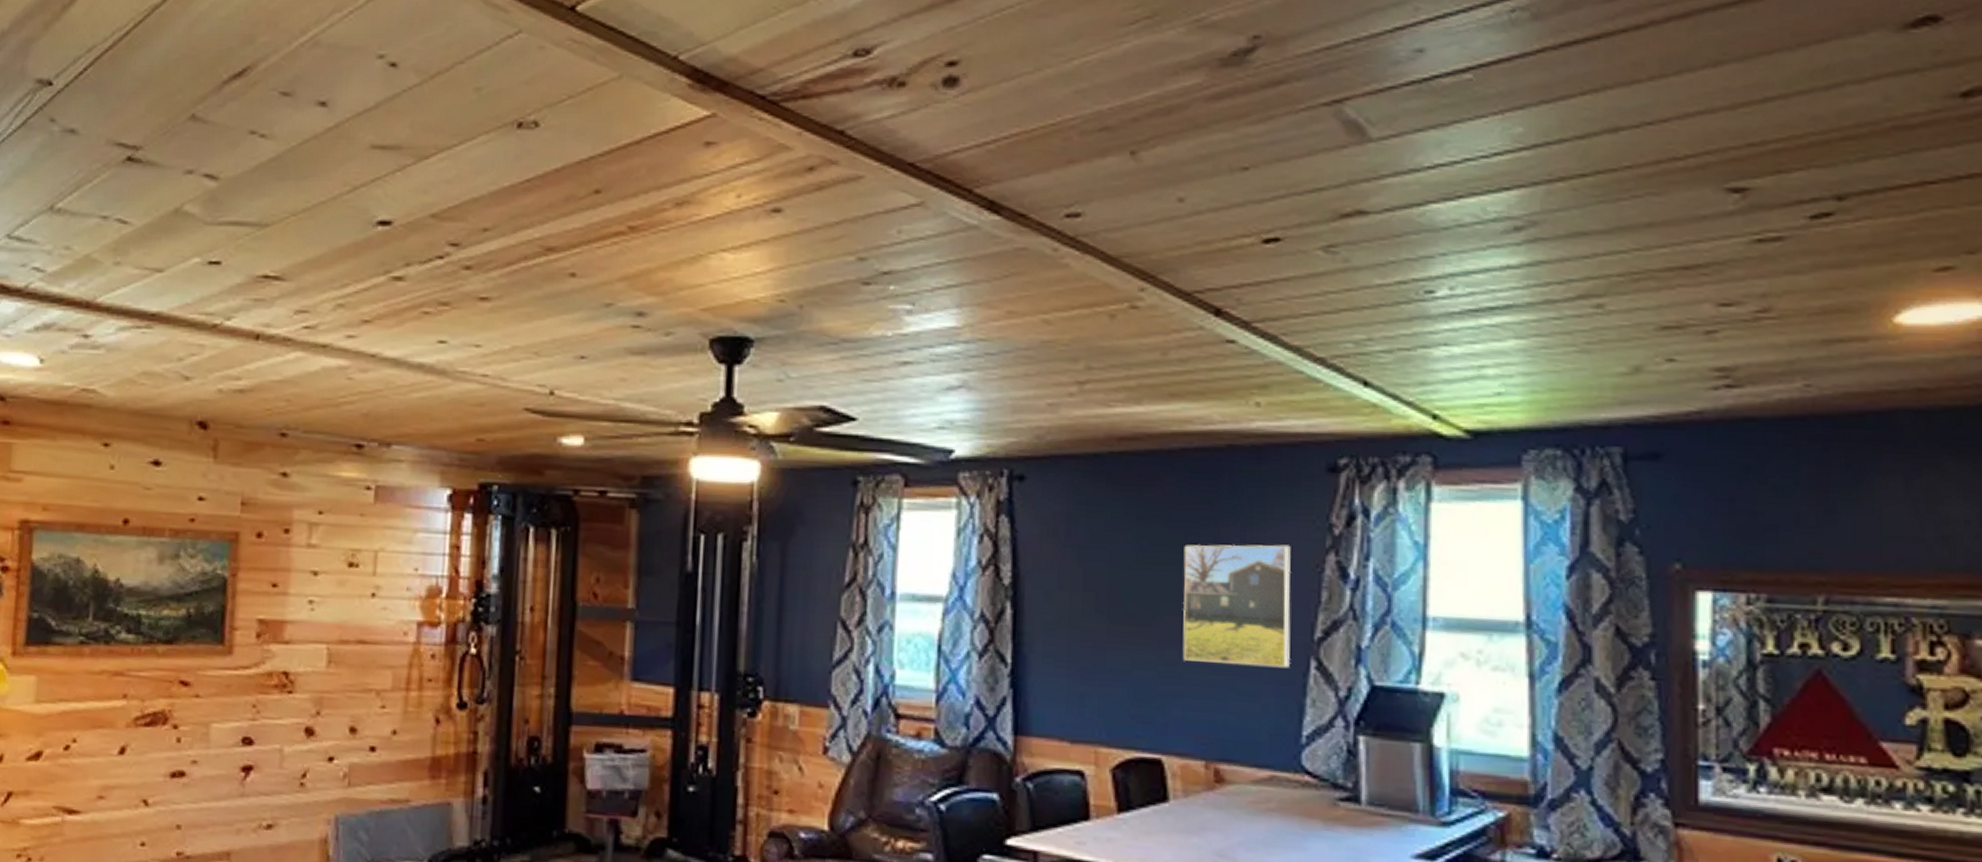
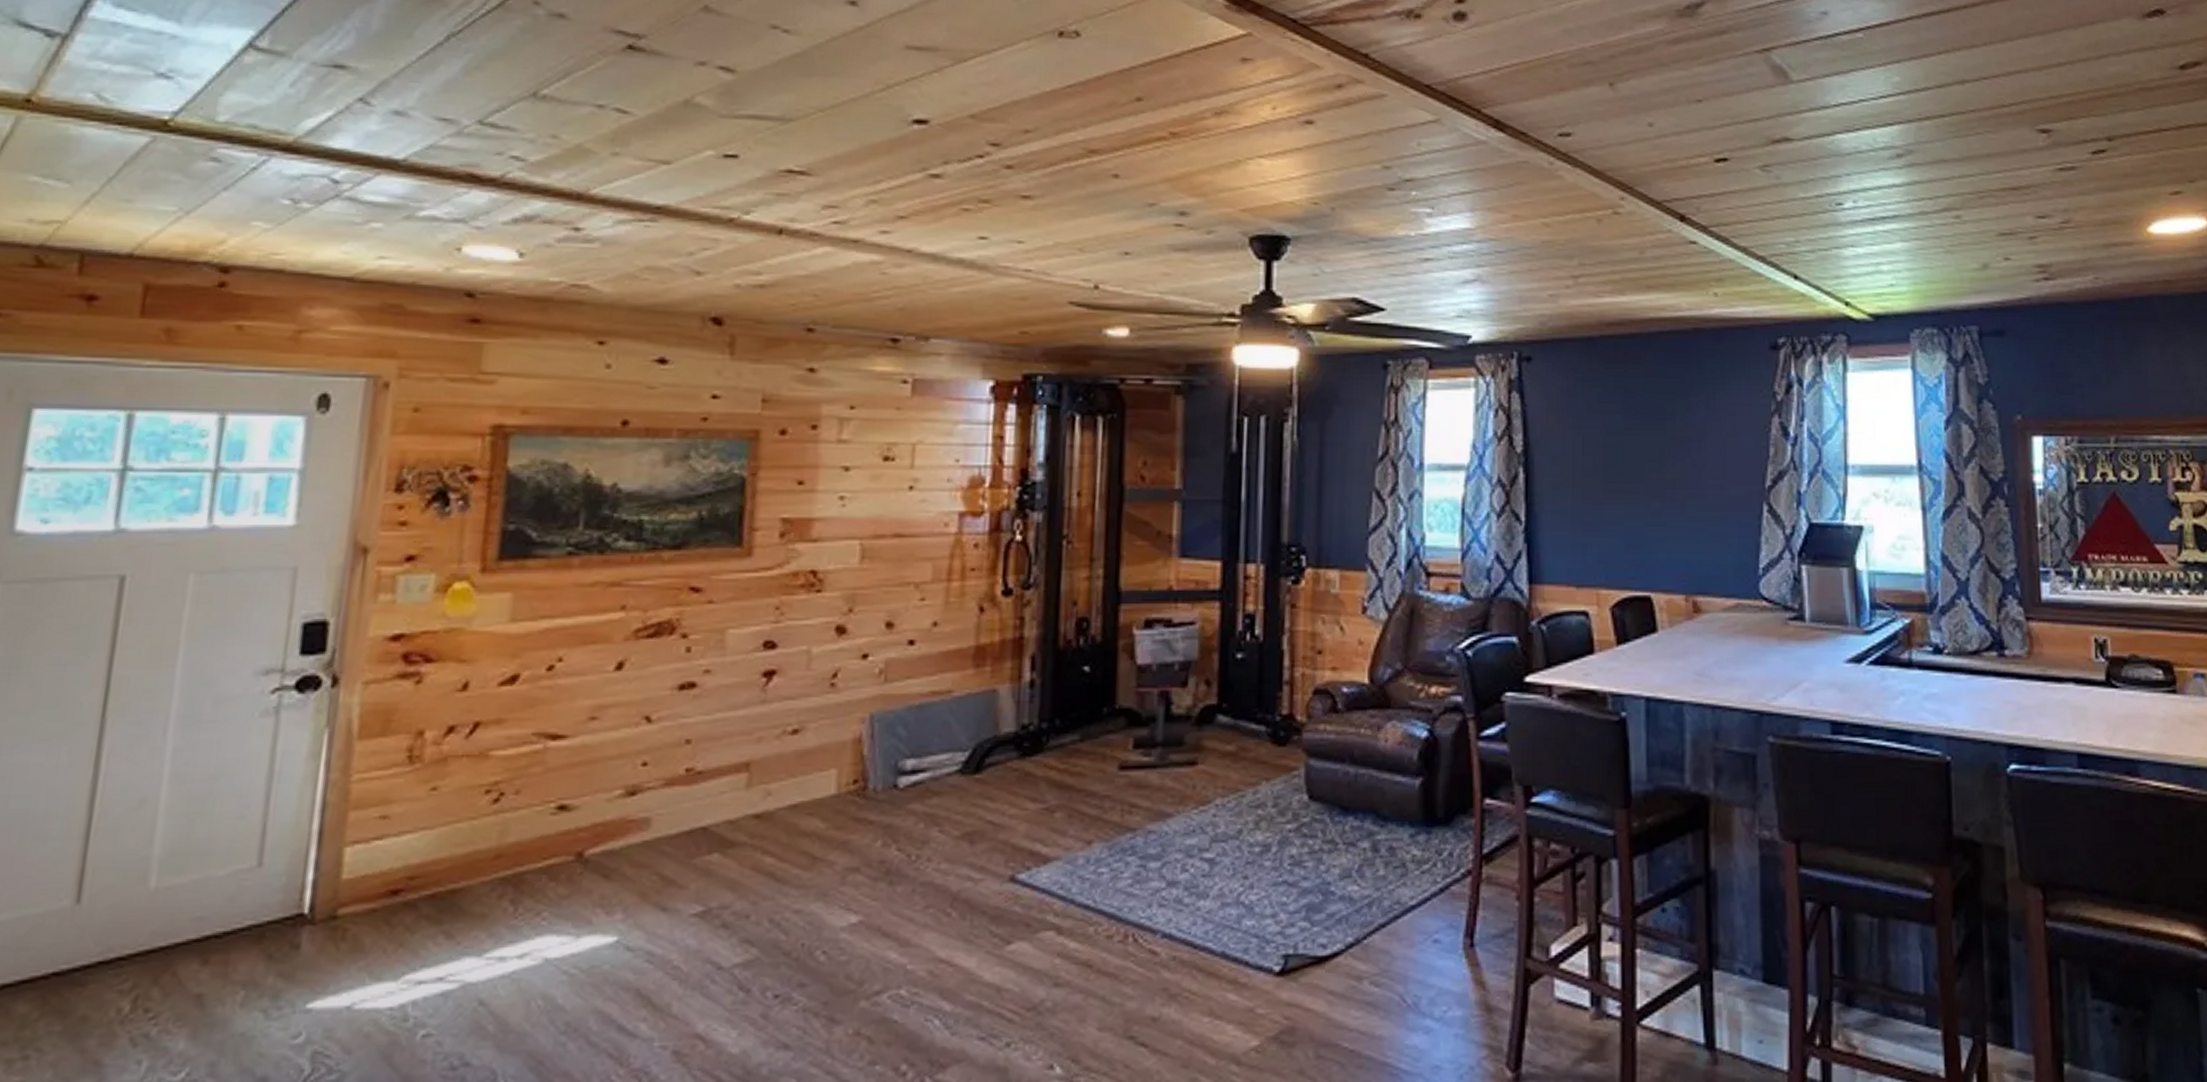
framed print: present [1182,544,1291,668] -> none [1662,410,1748,513]

